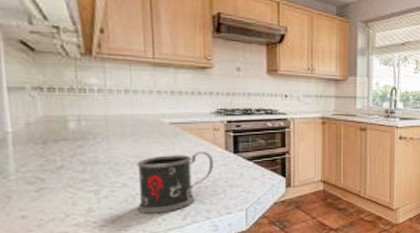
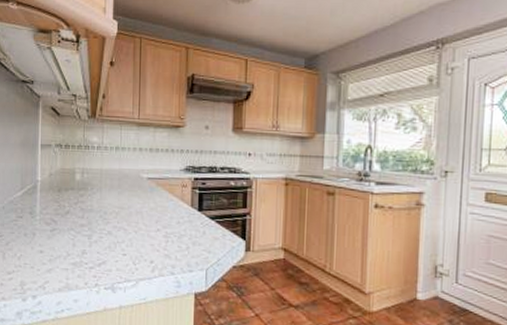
mug: present [137,152,214,214] -> none [118,207,181,263]

